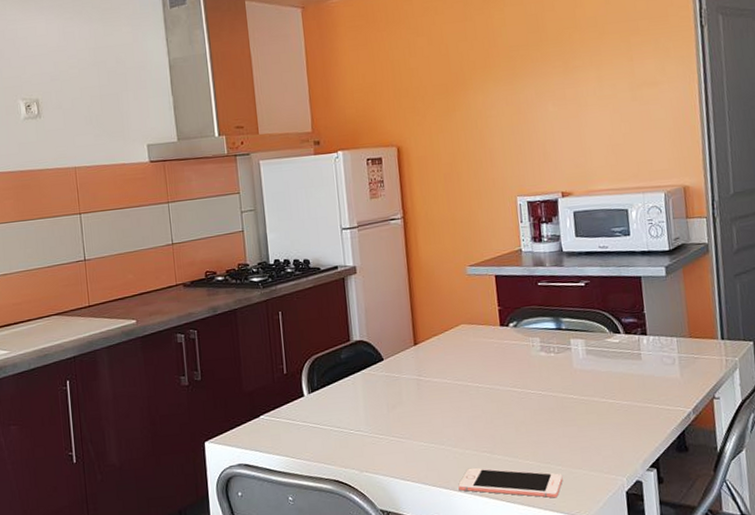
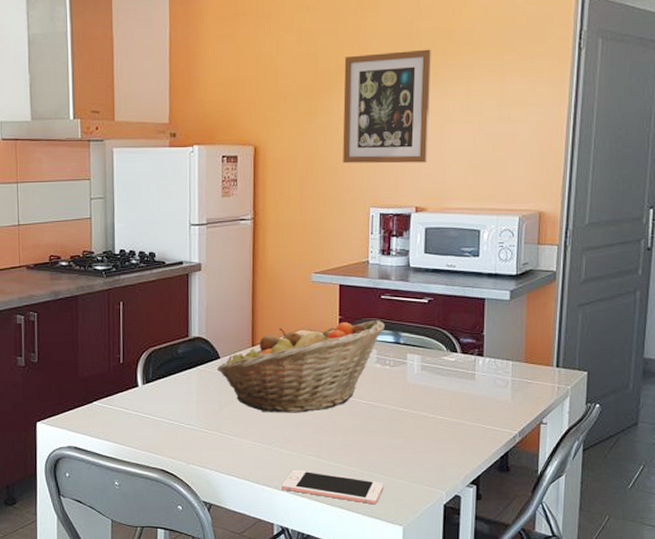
fruit basket: none [382,308,545,412] -> present [218,320,385,413]
wall art: none [476,39,568,156] -> present [343,49,431,164]

